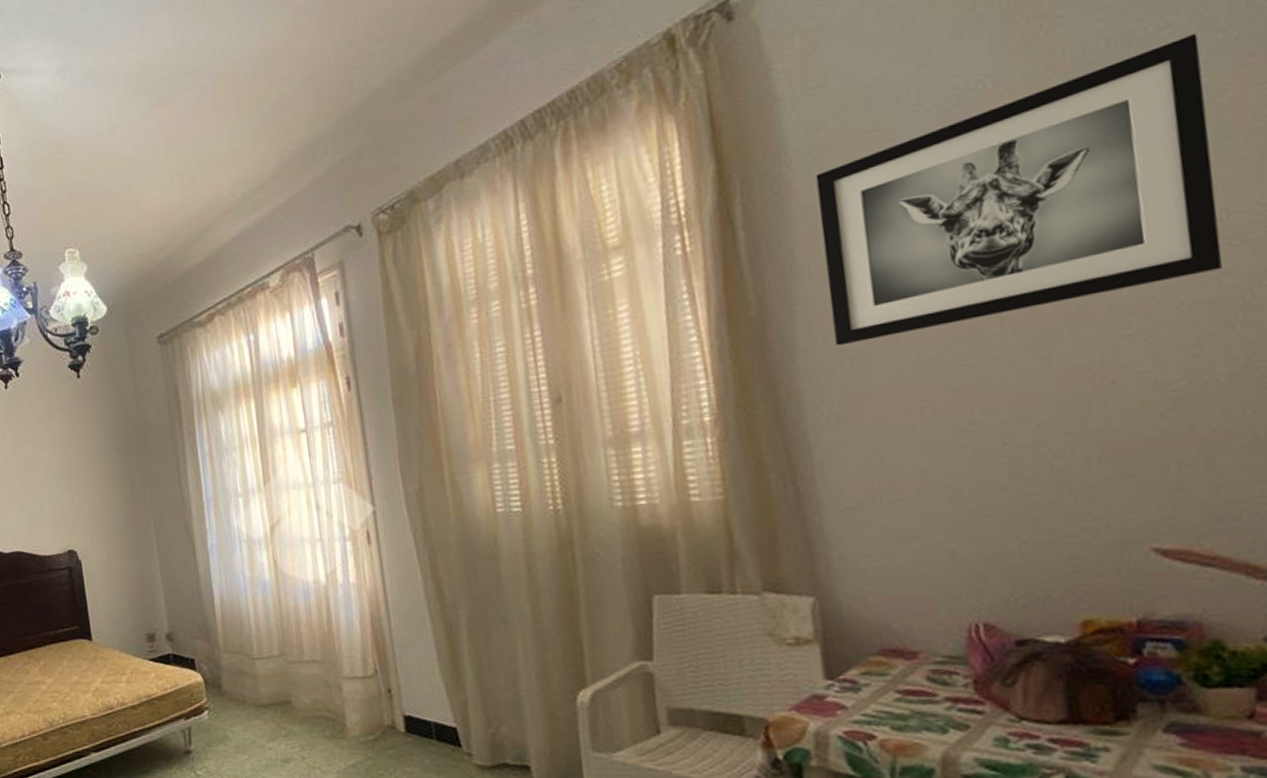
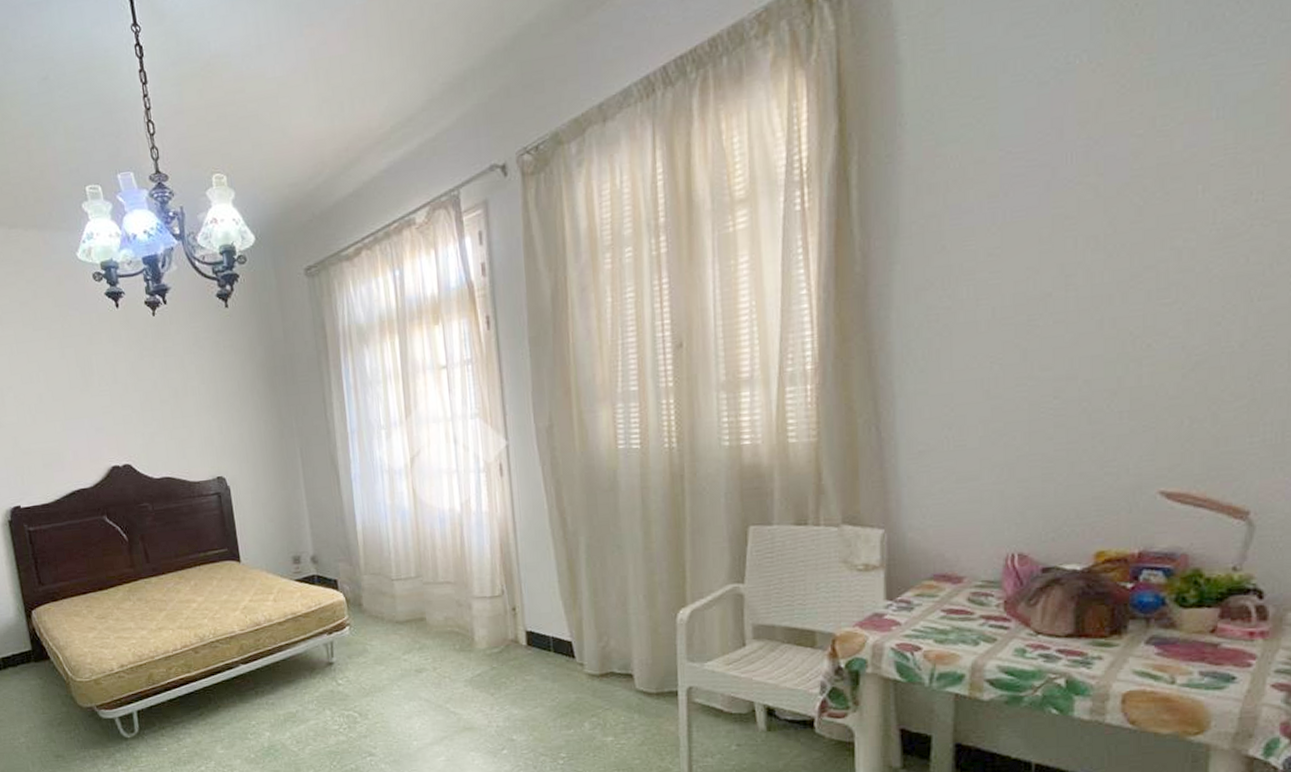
wall art: present [815,32,1222,346] -> none [925,21,1266,304]

